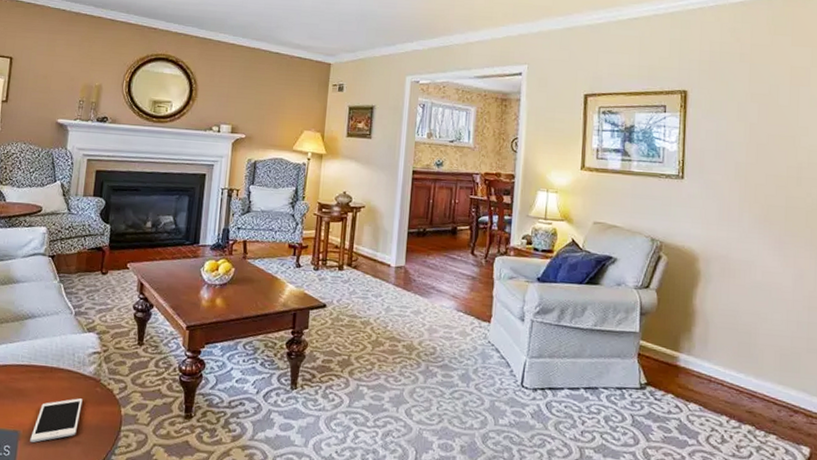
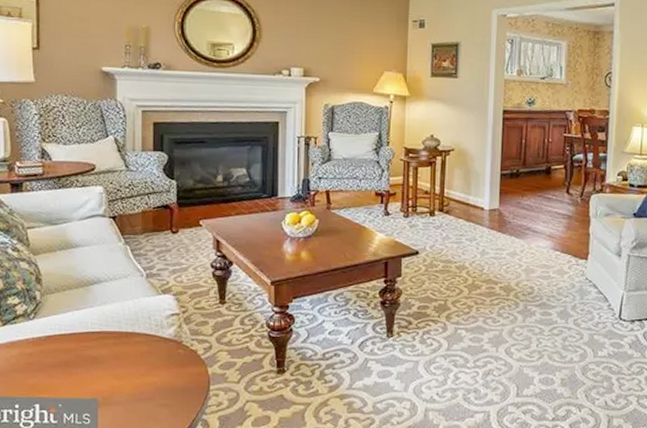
cell phone: present [30,398,83,443] -> none [111,361,165,410]

